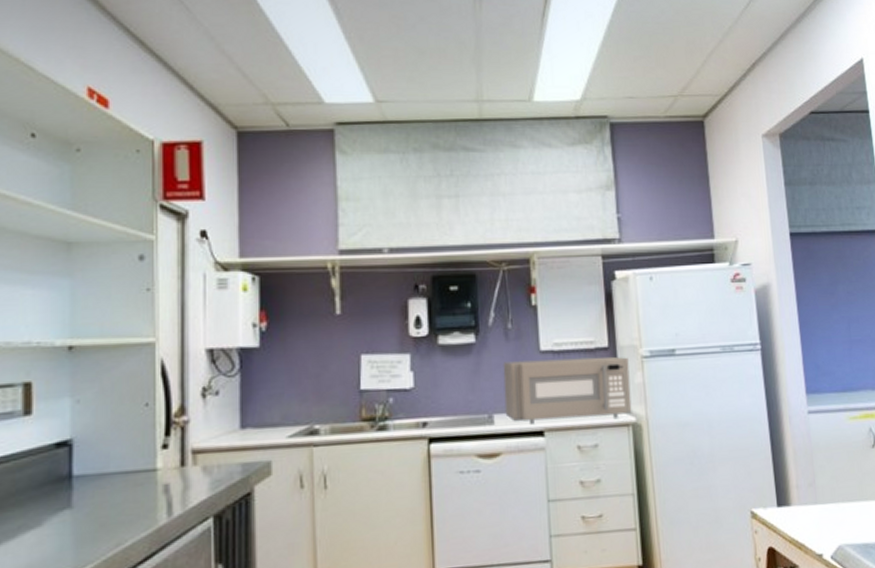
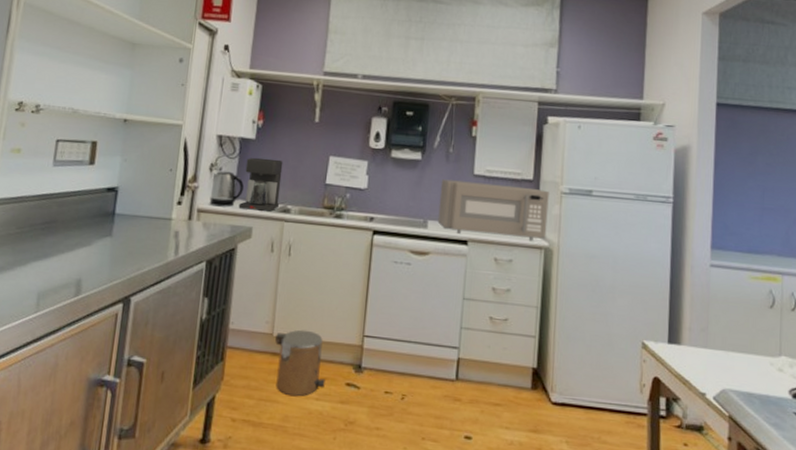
kettle: none [207,394,253,443] -> present [209,171,245,207]
coffee maker: none [248,368,304,440] -> present [238,157,283,212]

